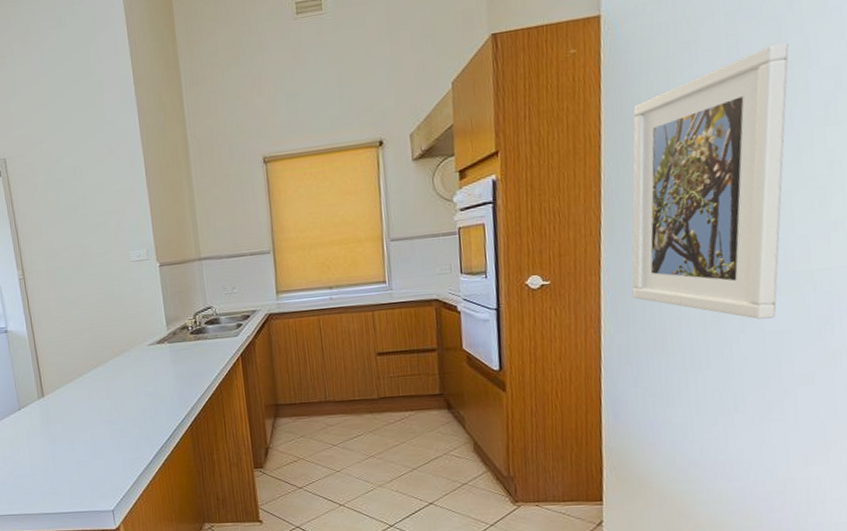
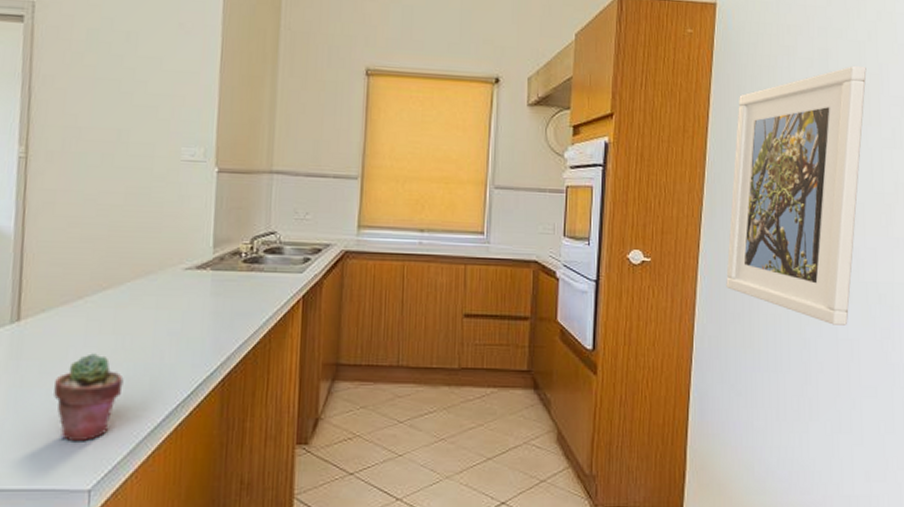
potted succulent: none [75,414,121,478] -> present [54,353,124,442]

